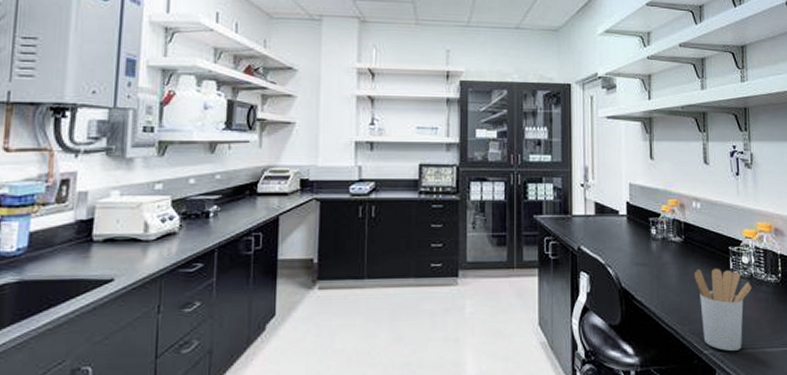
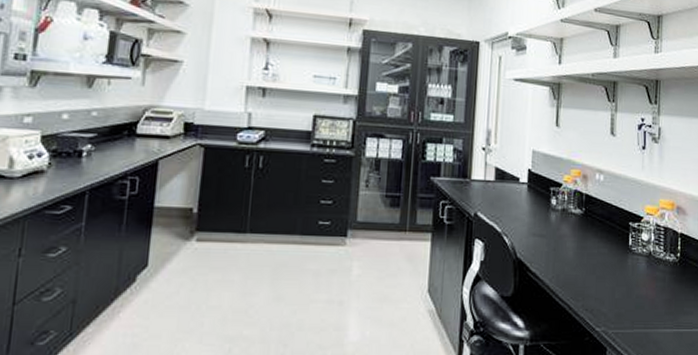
utensil holder: present [694,268,752,351] -> none [592,243,649,329]

